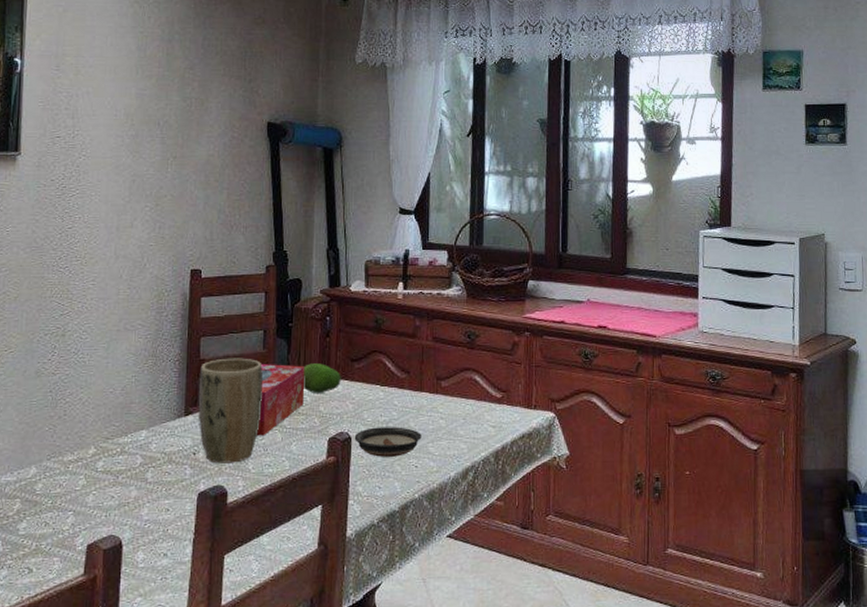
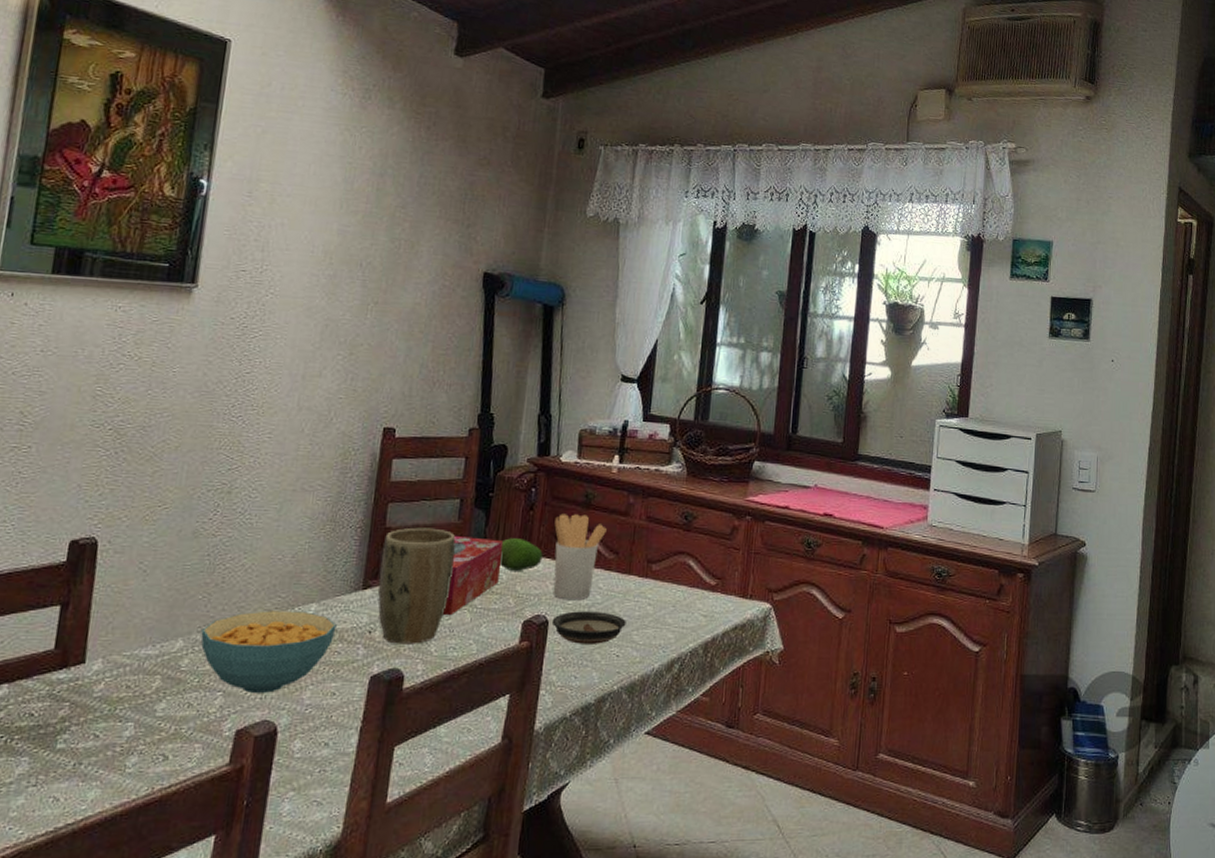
cereal bowl: none [50,438,165,511] -> present [200,610,337,693]
utensil holder: none [350,338,397,417] -> present [553,514,607,599]

